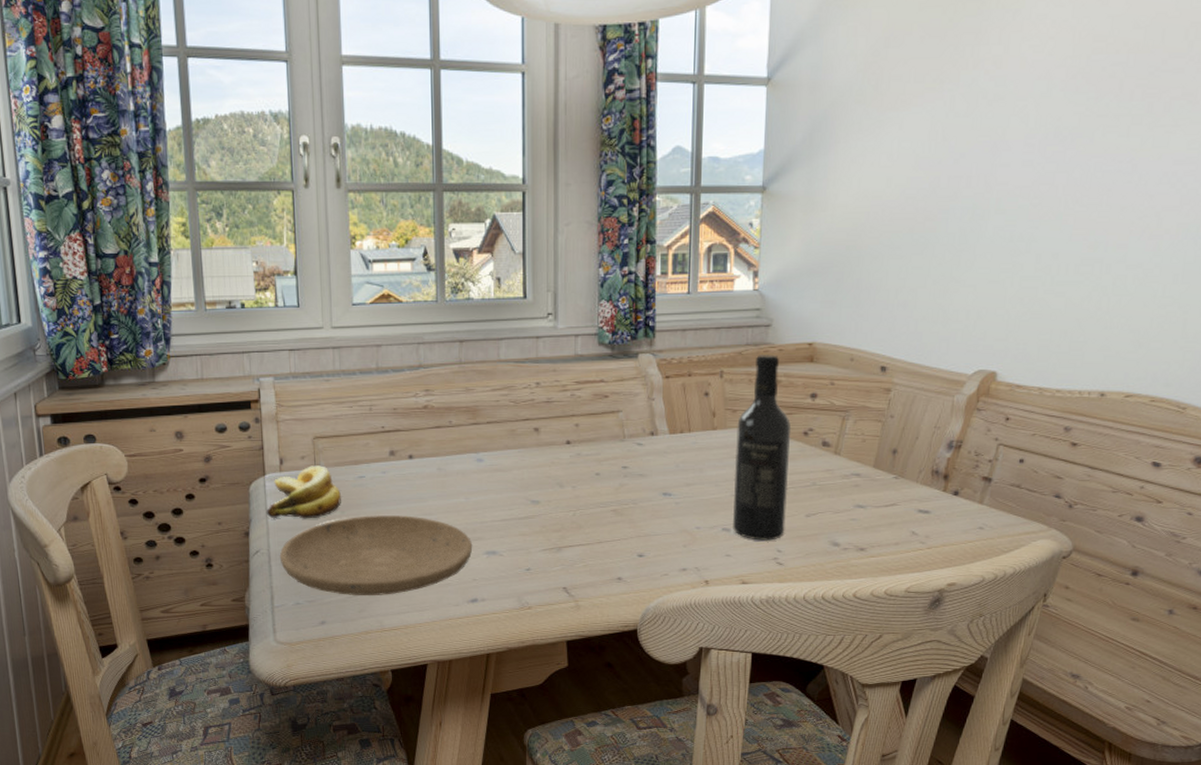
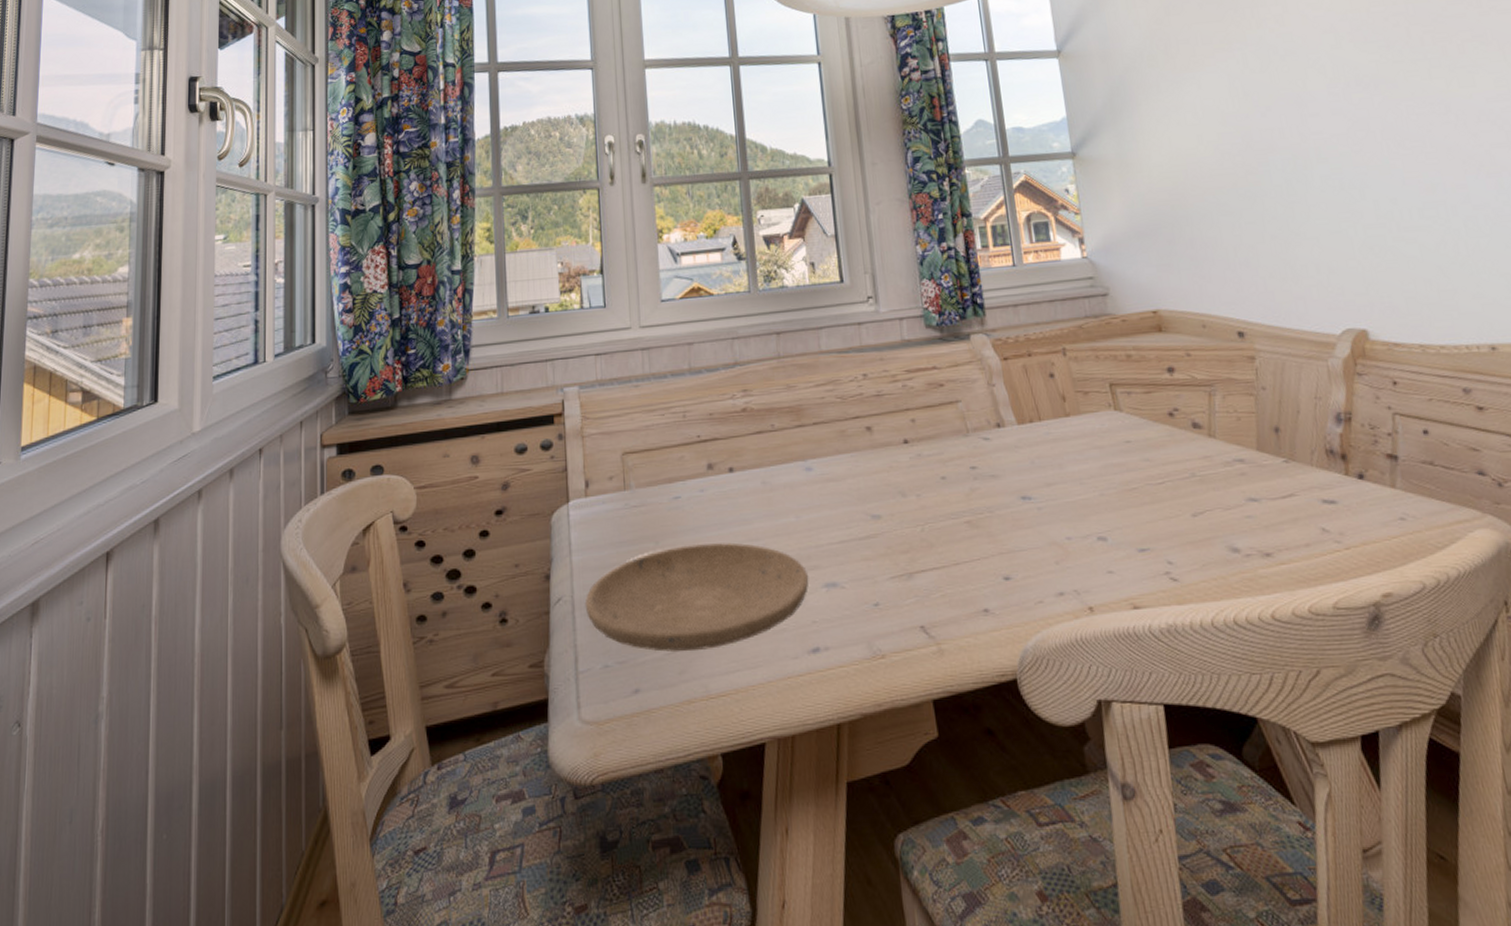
banana: present [266,465,341,519] -> none [569,486,655,555]
wine bottle: present [732,355,792,541] -> none [1091,326,1172,551]

